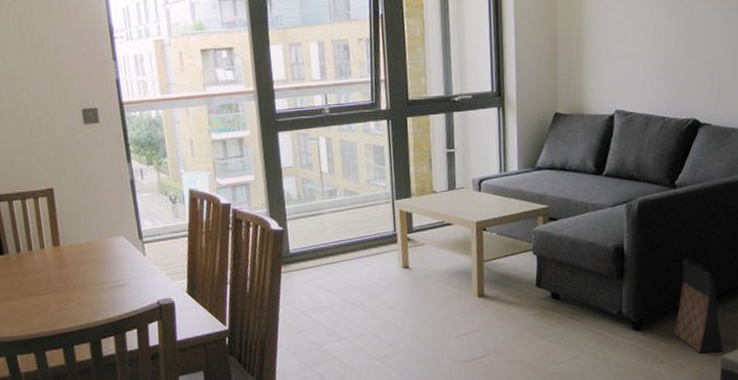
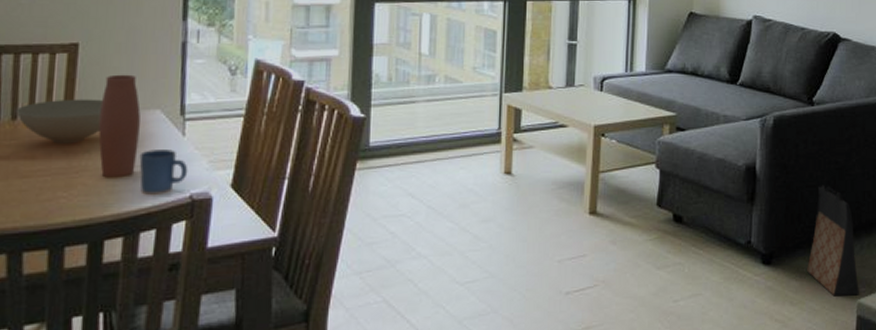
bowl: none [18,231,82,269] -> present [15,98,103,144]
vase: none [78,210,114,292] -> present [98,74,141,178]
mug: none [114,267,153,303] -> present [139,150,188,195]

